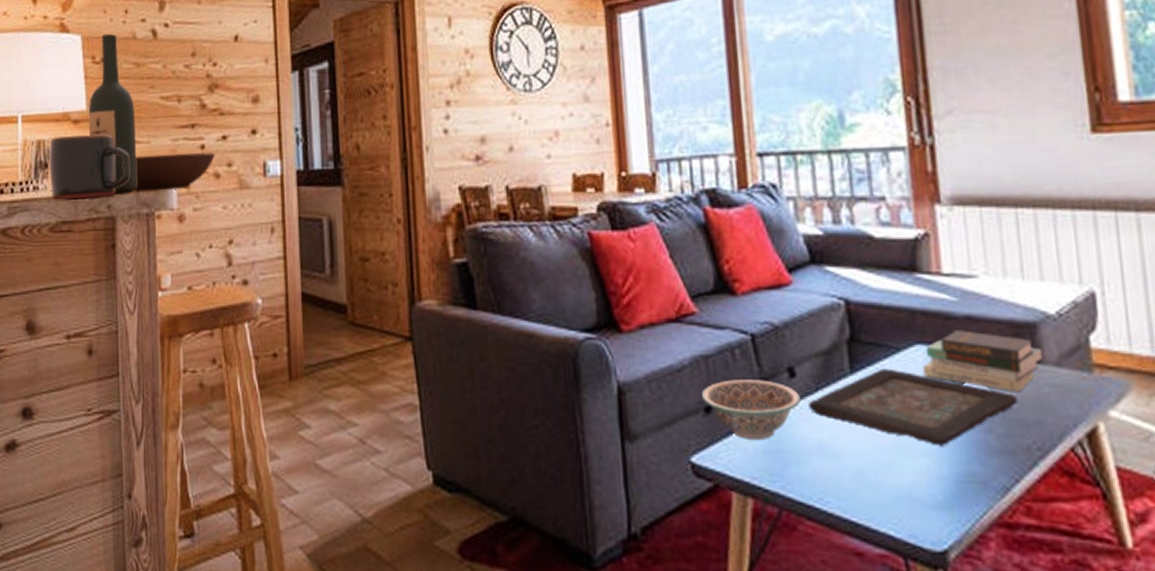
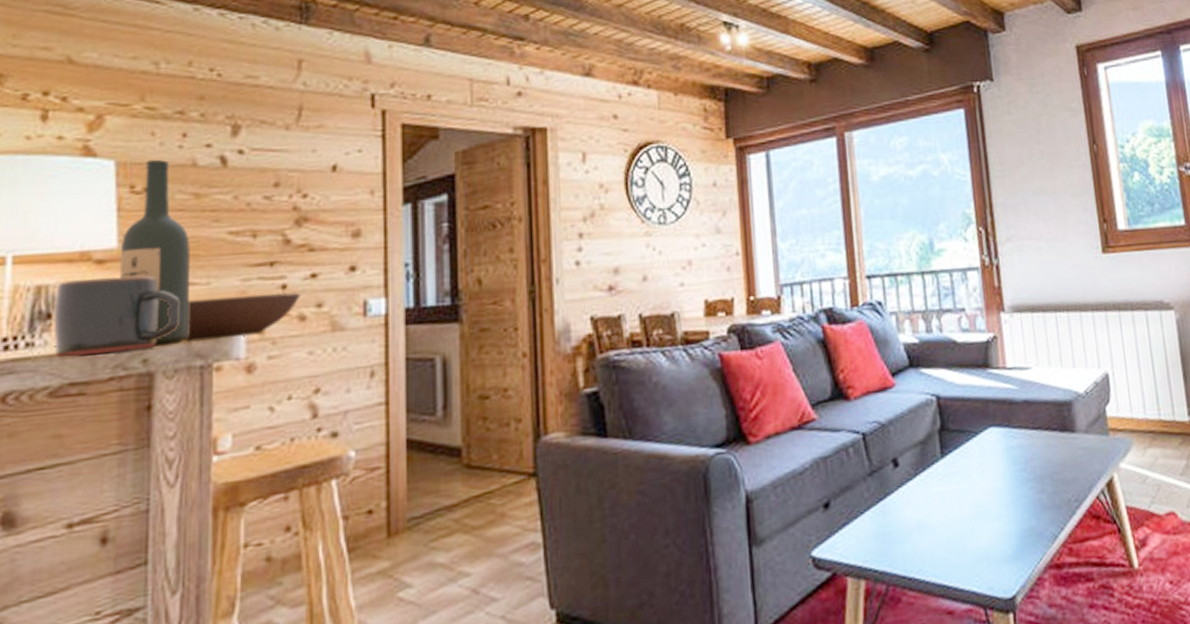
ceramic bowl: present [701,380,802,439] -> none [820,472,904,528]
decorative tray: present [807,368,1018,446] -> none [908,450,1061,509]
books: present [923,330,1042,393] -> none [995,412,1076,458]

